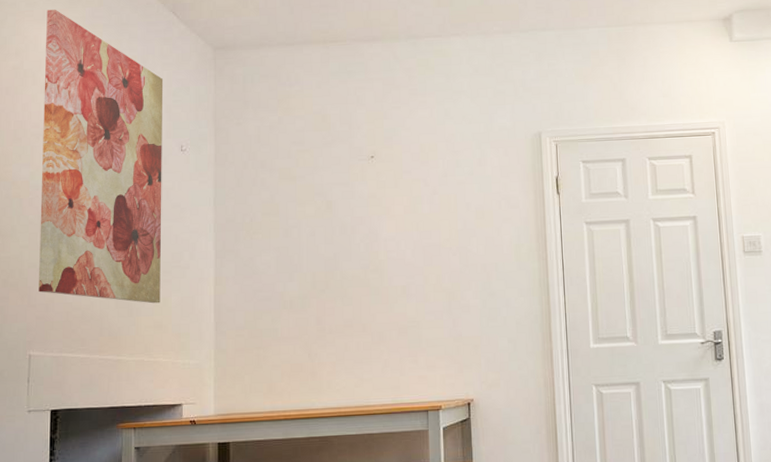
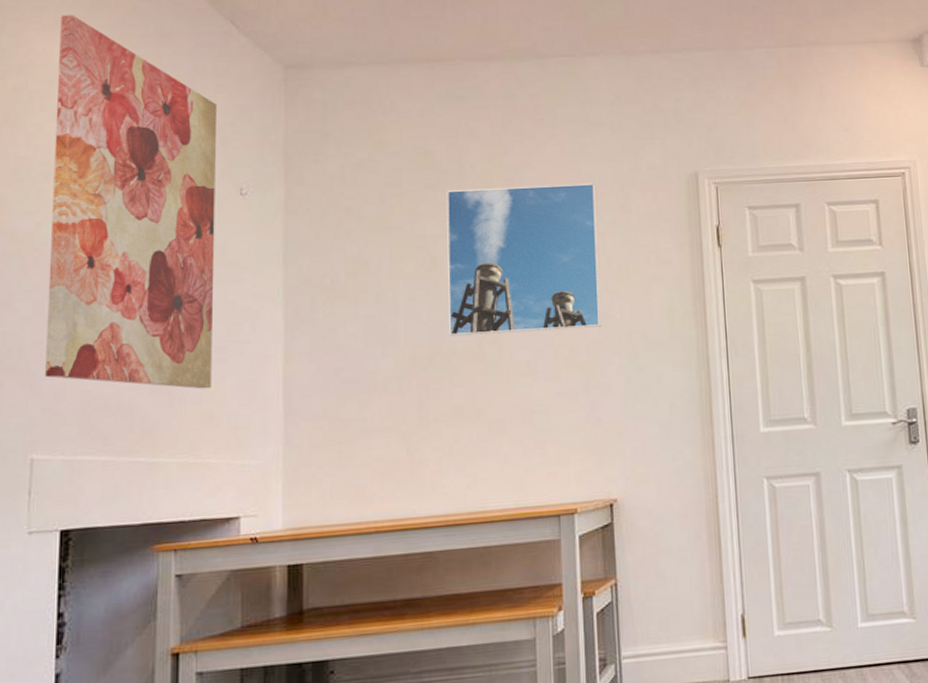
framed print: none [339,141,461,265] -> present [446,183,601,336]

